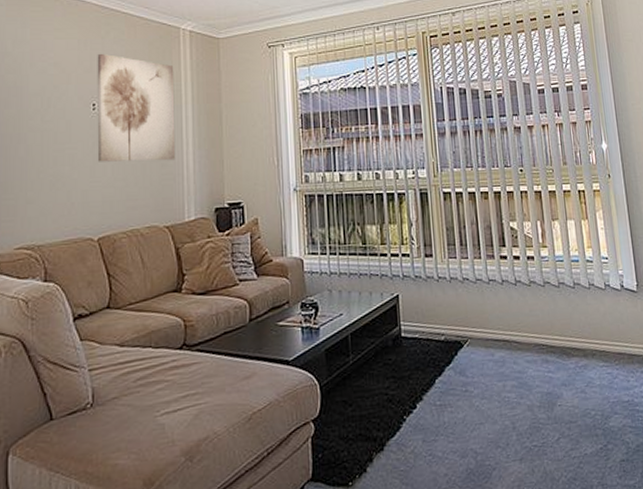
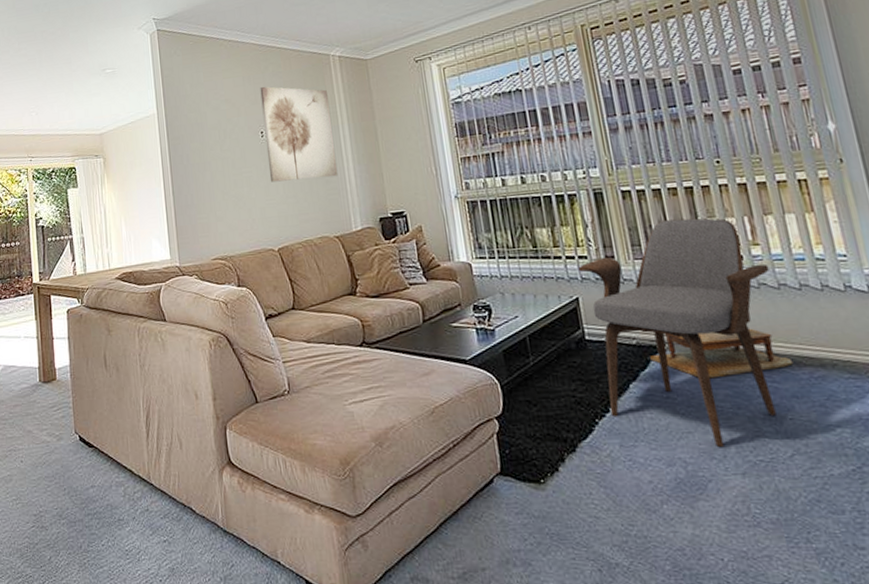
armchair: none [401,221,553,435] -> present [578,218,776,447]
footstool: none [455,323,565,371] -> present [650,328,793,379]

